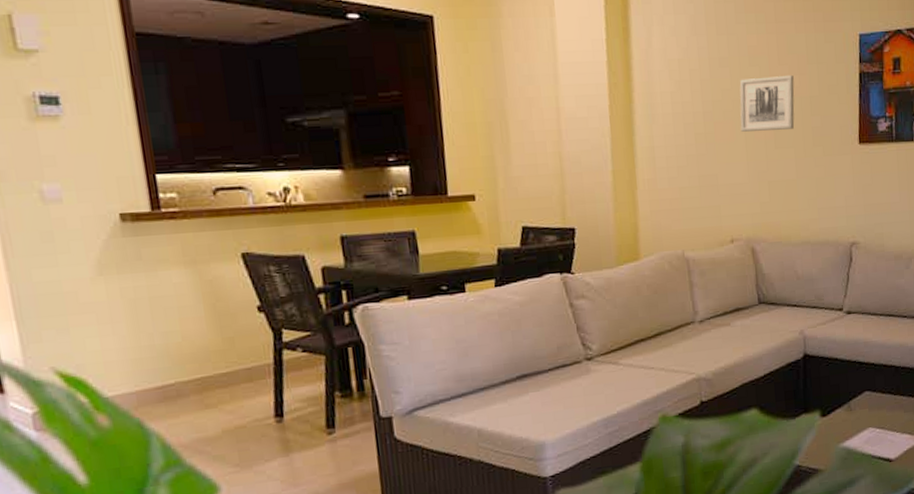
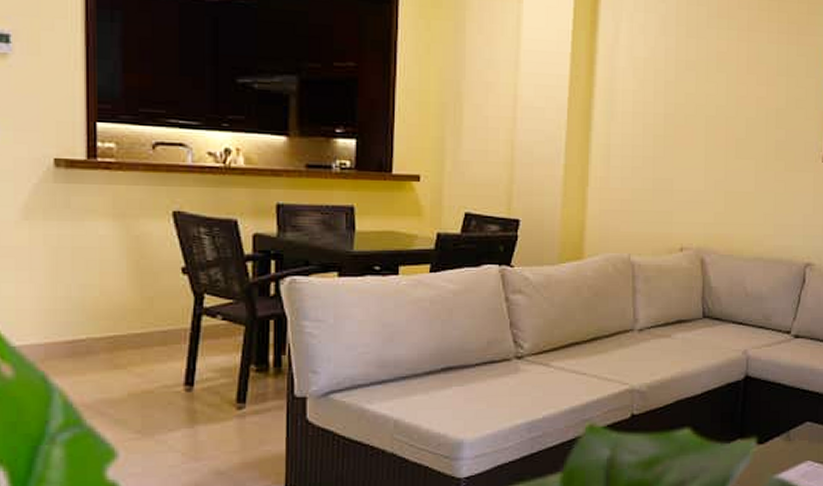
wall art: present [739,74,795,132] -> none [701,84,761,140]

